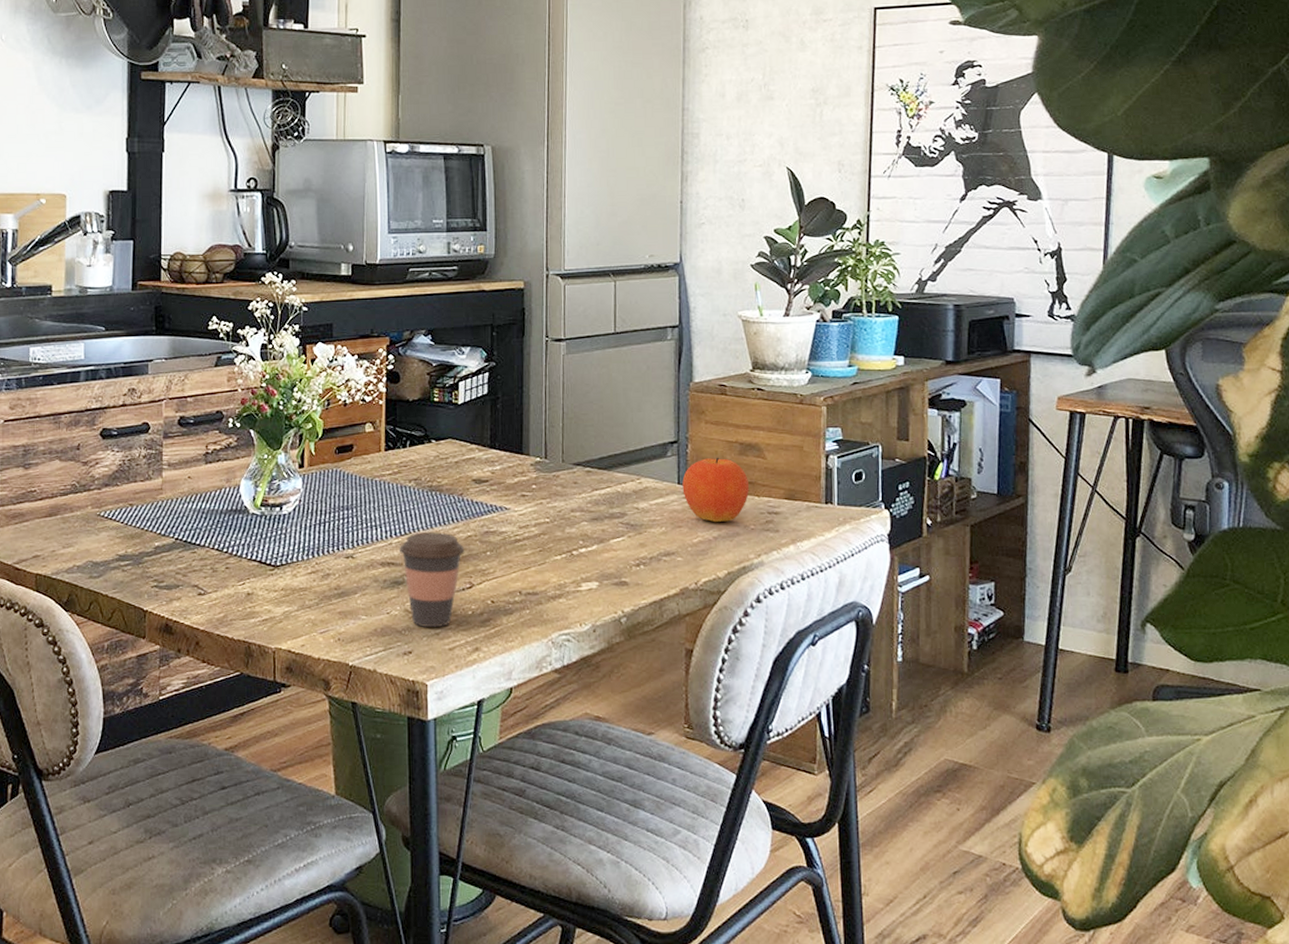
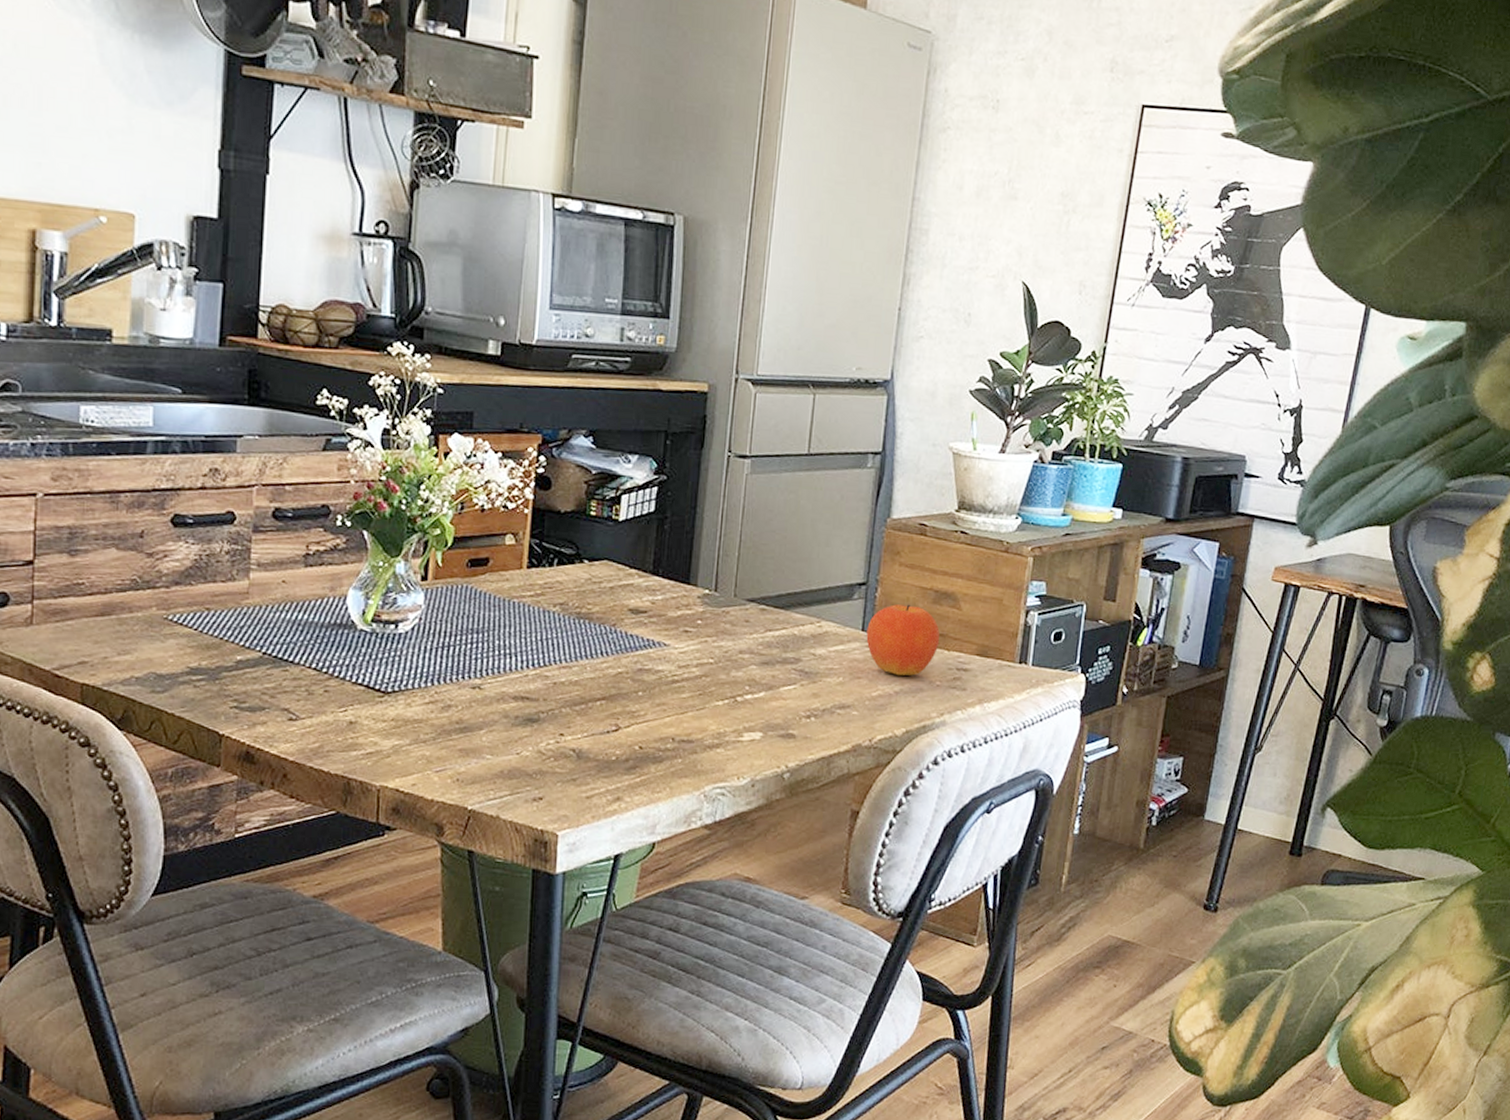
coffee cup: present [398,532,465,628] -> none [535,665,614,773]

